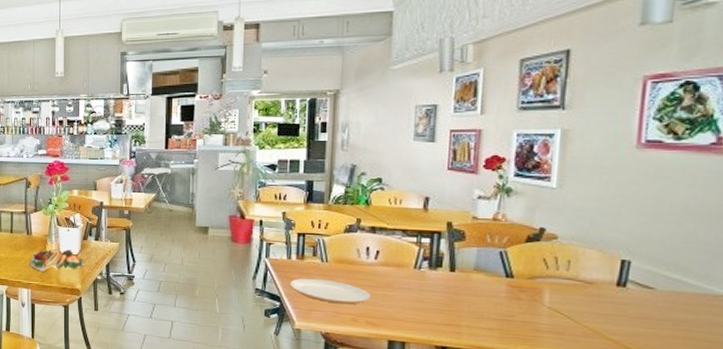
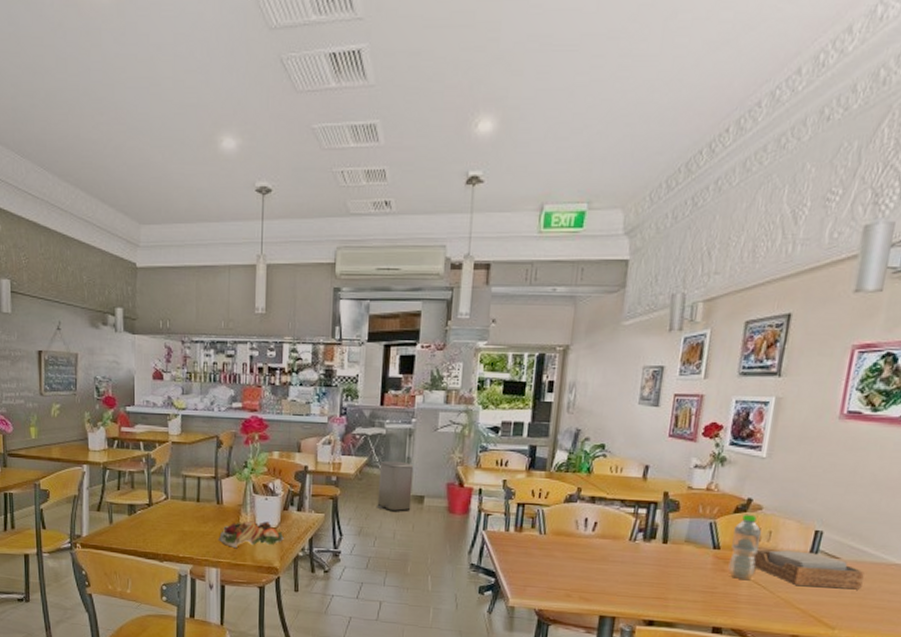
pedal bin: none [166,196,198,242] -> present [377,460,414,513]
plate: present [290,278,371,305] -> none [506,551,586,580]
water bottle: none [524,243,560,308] -> present [727,514,762,579]
napkin holder: none [552,278,686,322] -> present [753,549,865,590]

